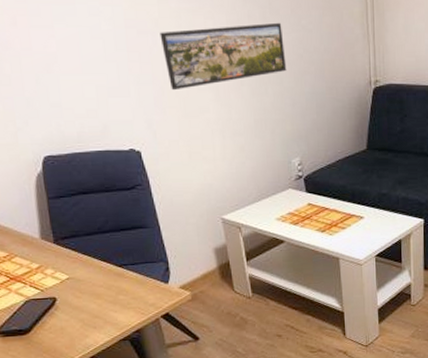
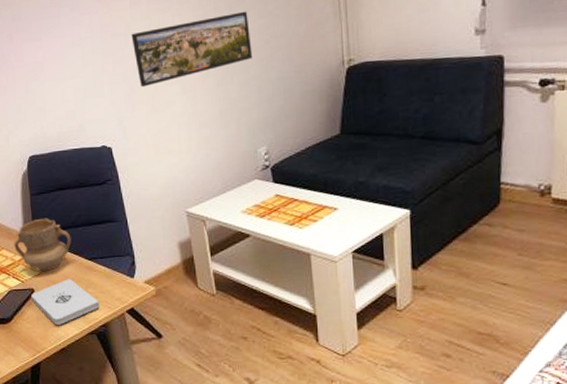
mug: none [29,223,98,280] -> present [14,218,72,272]
notepad: none [53,286,132,333] -> present [31,279,100,325]

